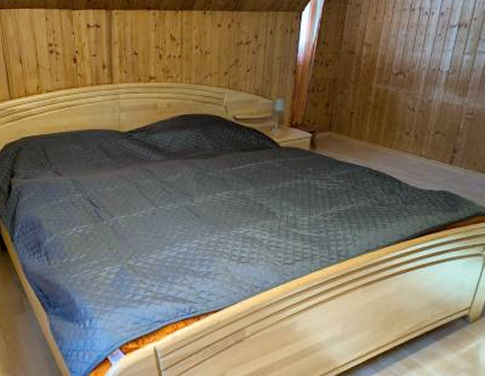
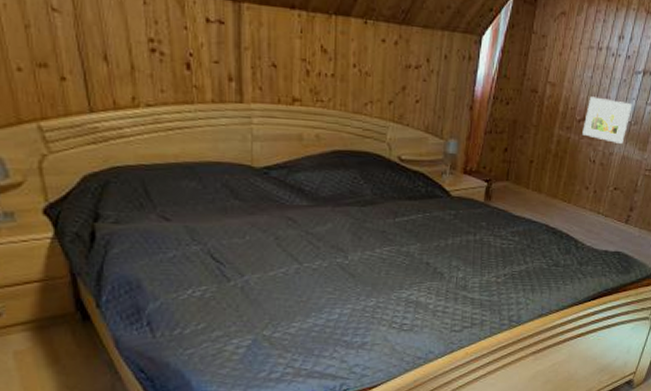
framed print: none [400,52,448,91] -> present [582,96,632,144]

